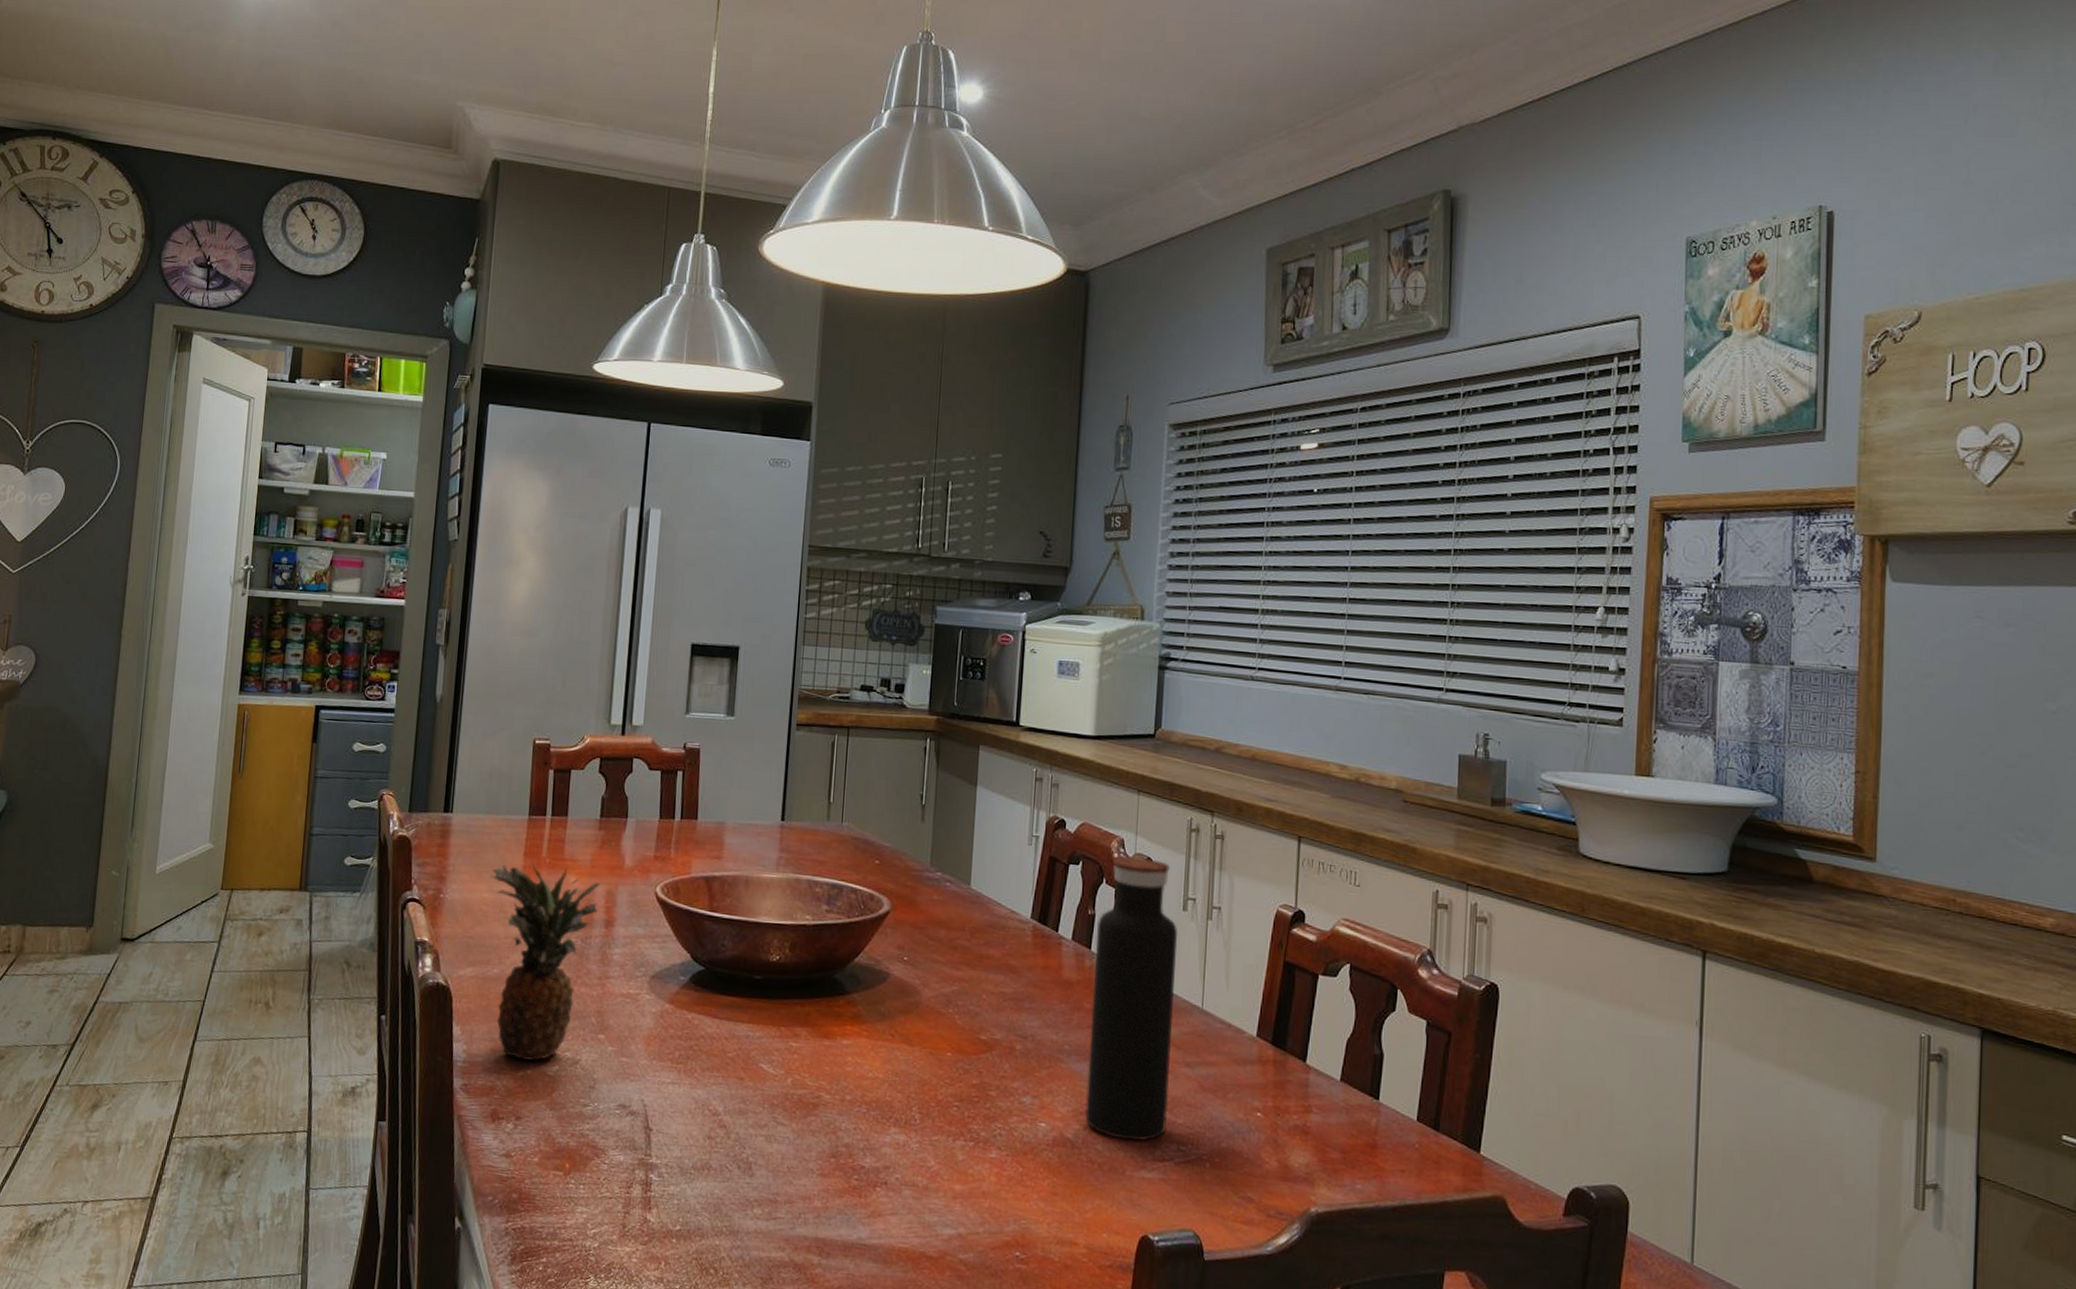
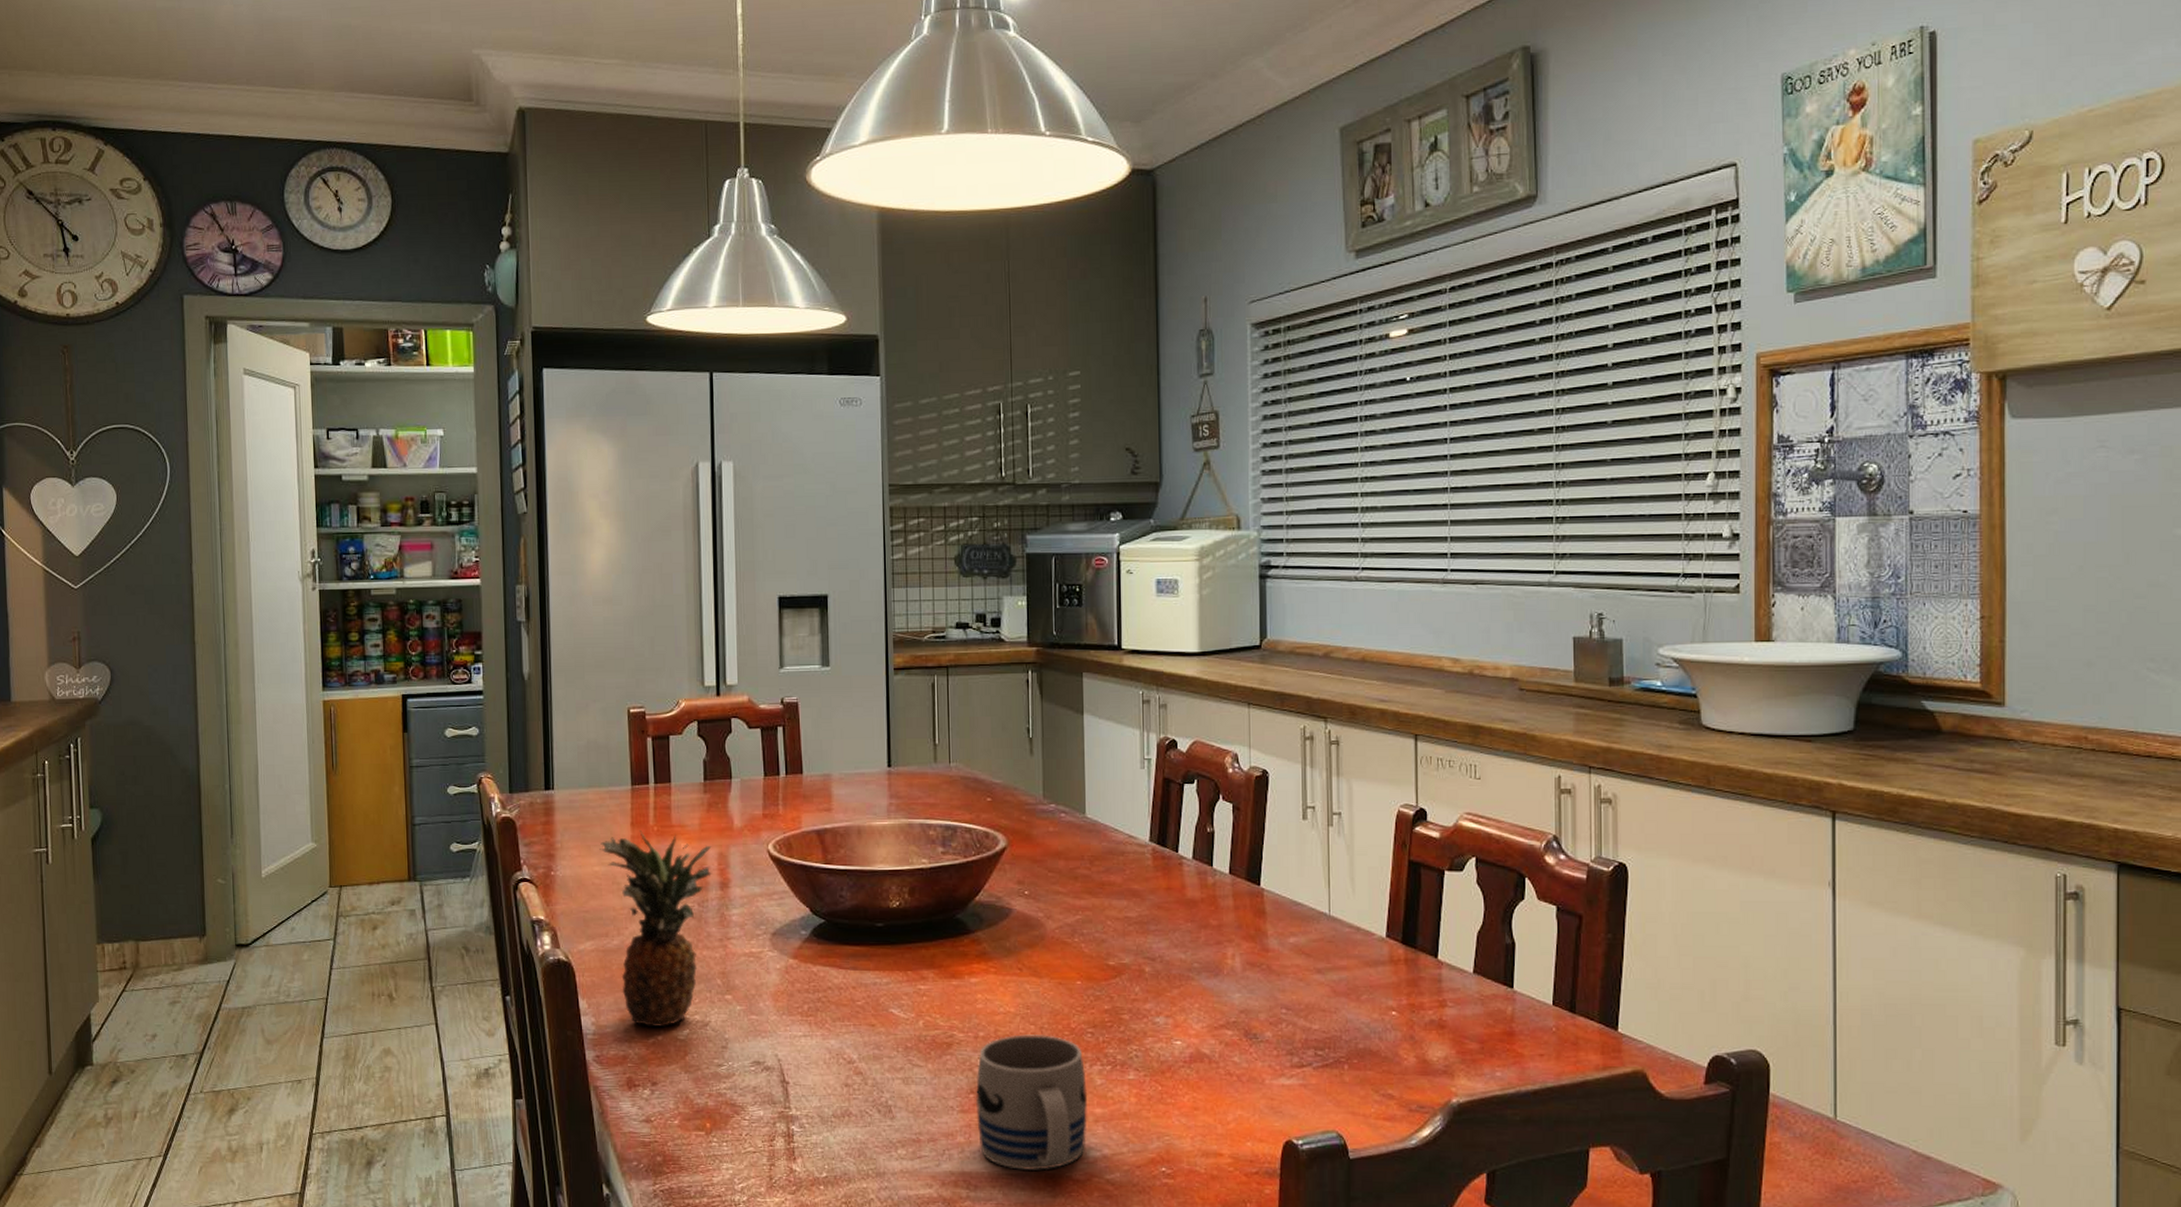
mug: none [835,1101,949,1244] -> present [975,1034,1088,1171]
water bottle: present [1085,856,1177,1142] -> none [1216,770,1303,1050]

